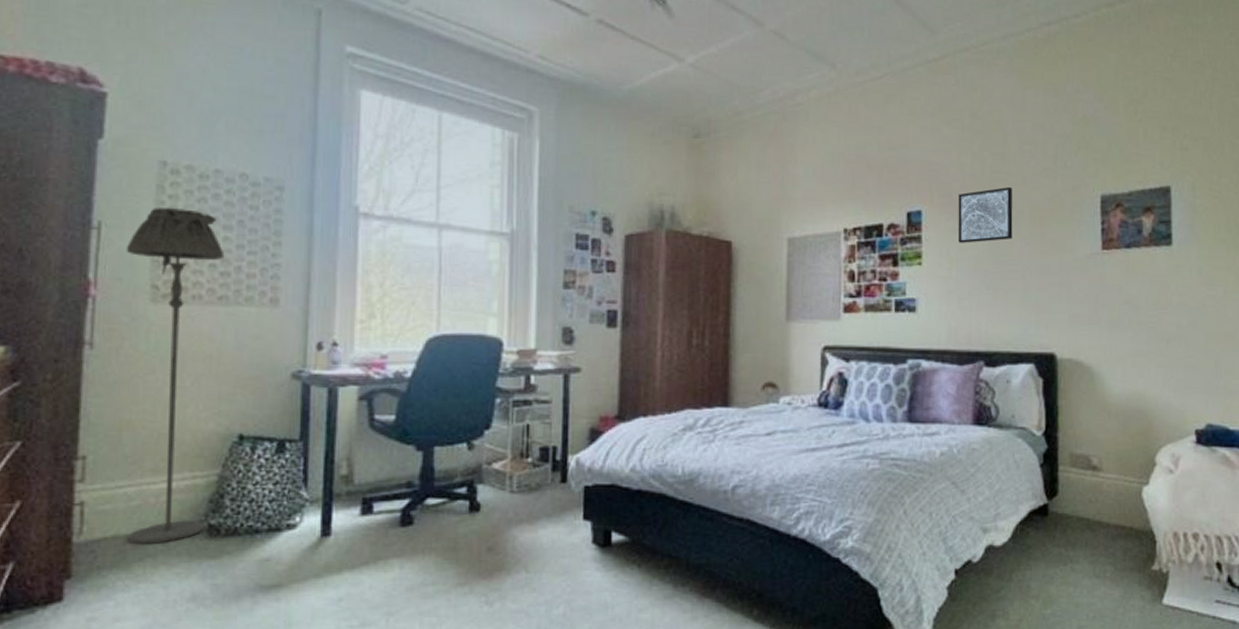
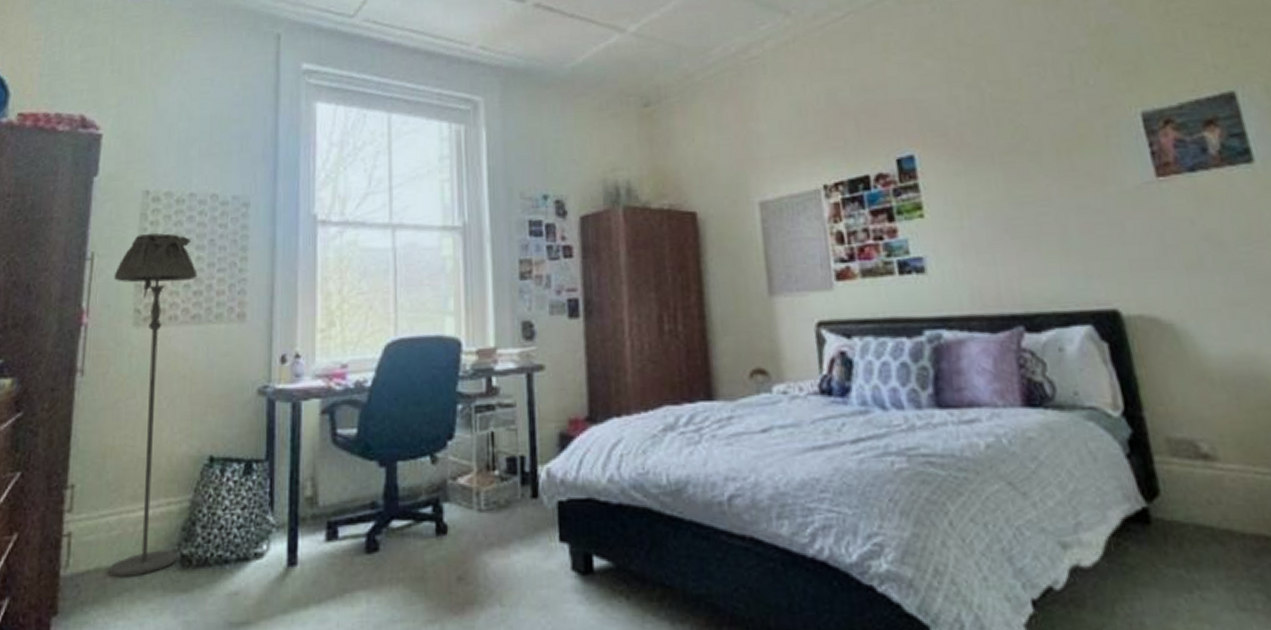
wall art: present [957,186,1013,243] -> none [956,116,1034,187]

